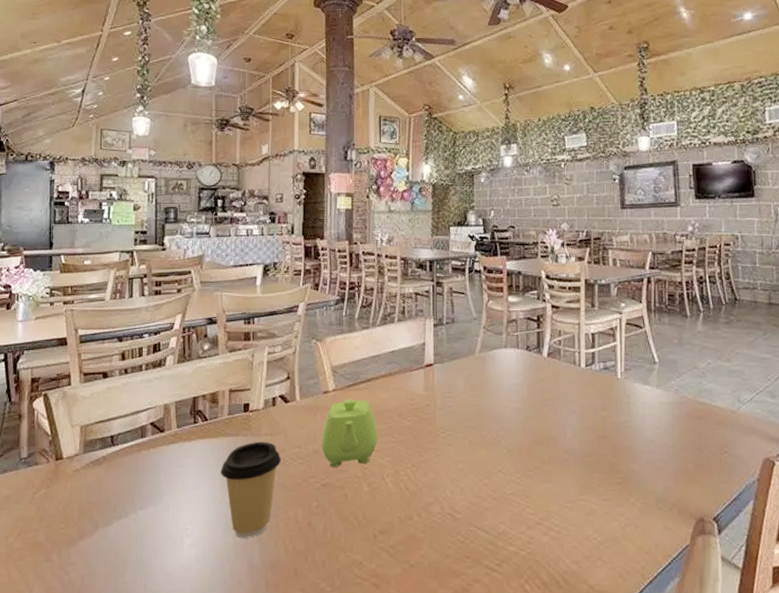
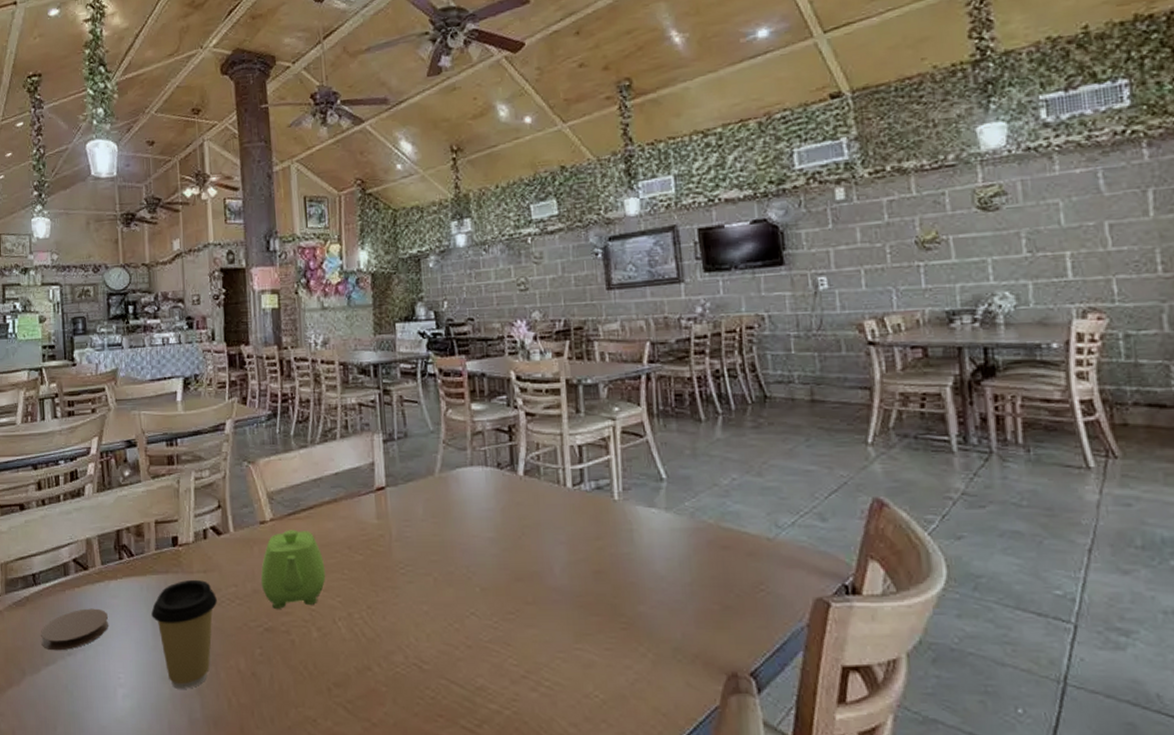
coaster: none [115,467,180,505] -> present [41,608,108,651]

